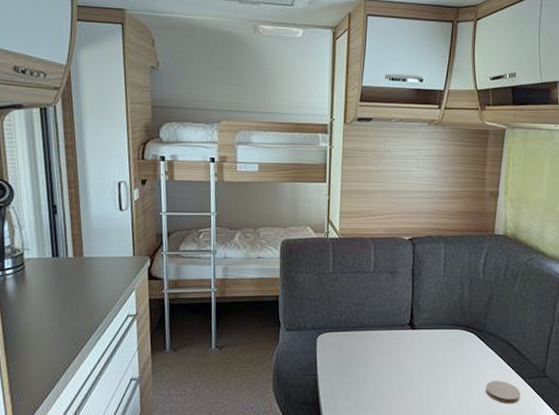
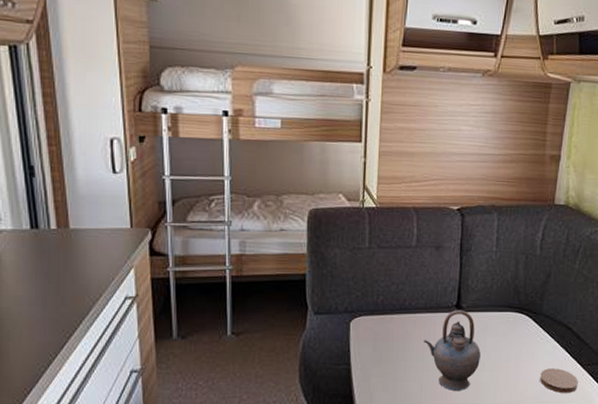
teapot: none [381,327,432,401] -> present [424,309,481,392]

